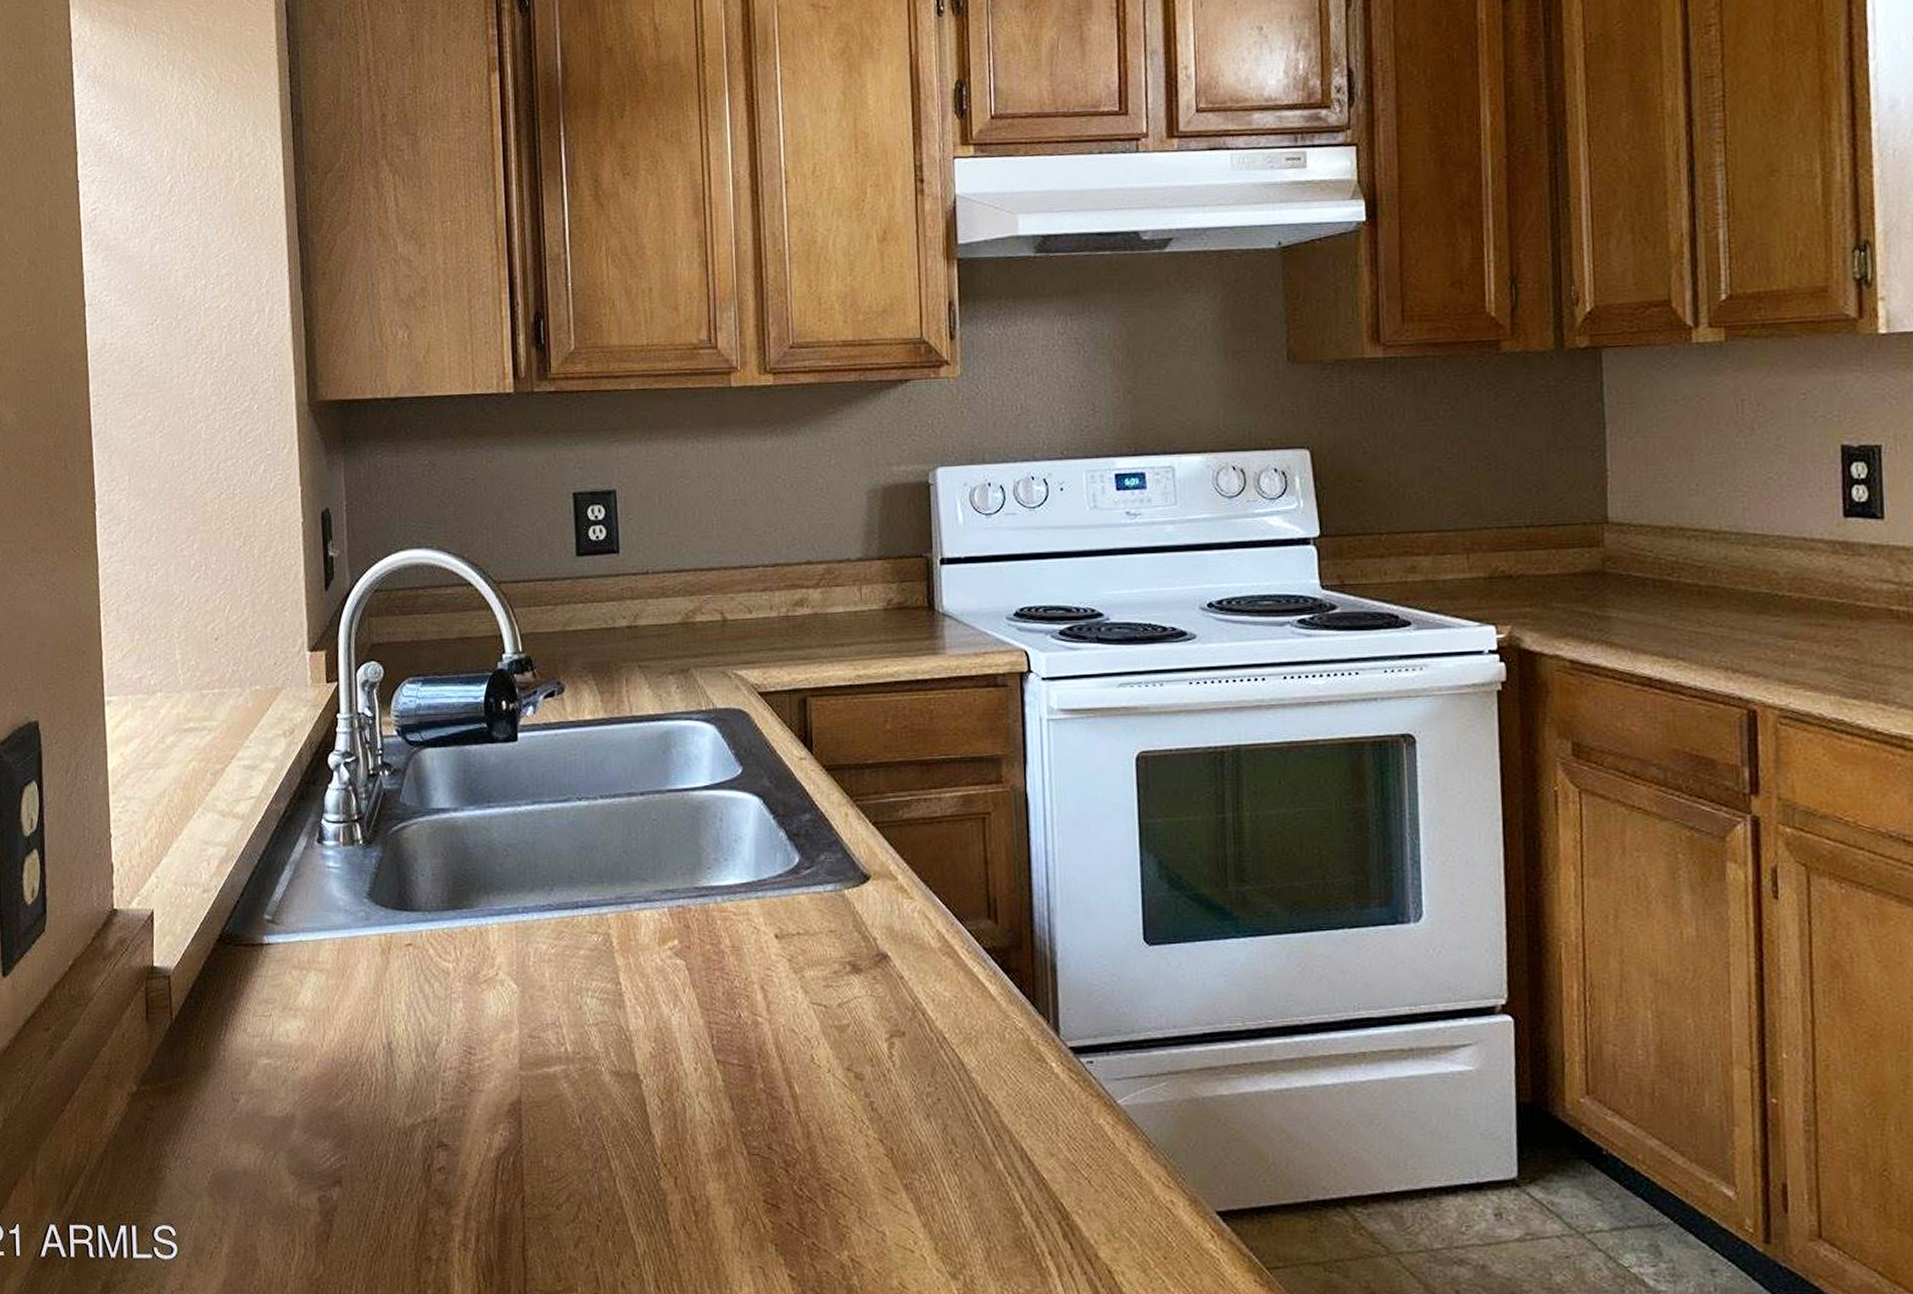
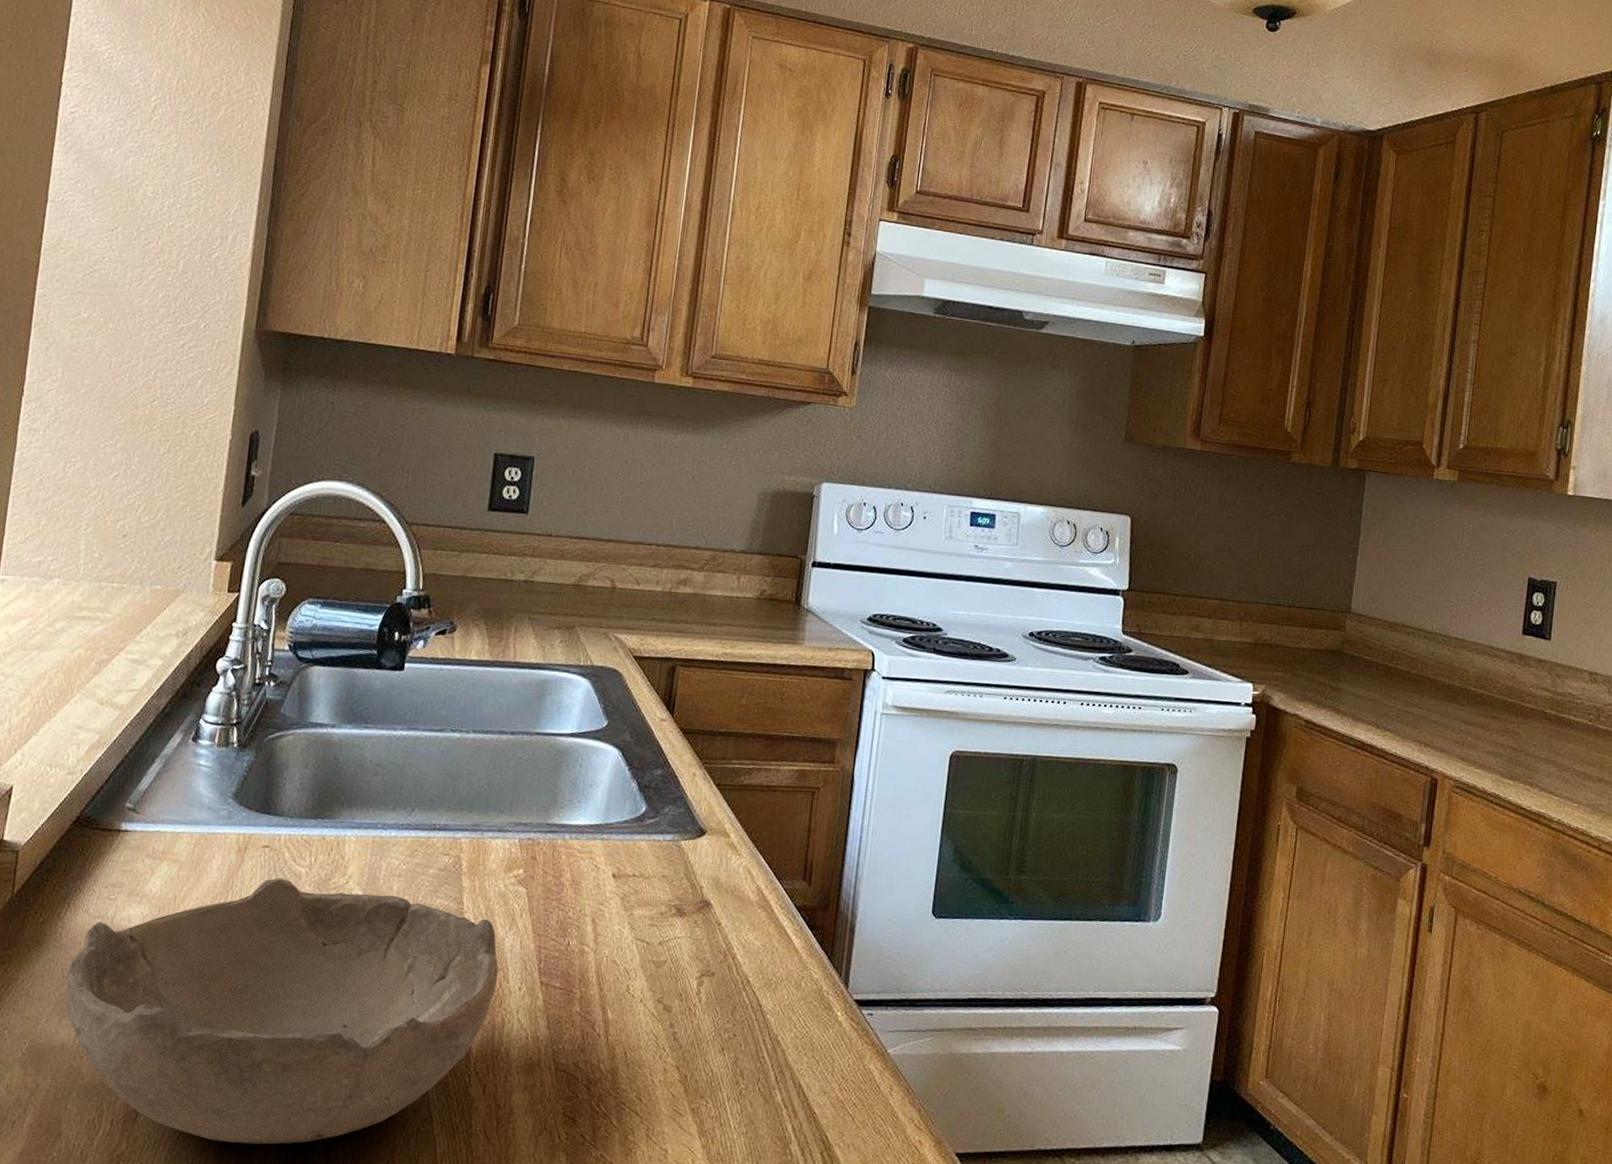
bowl: none [236,976,670,1258] -> present [65,878,499,1145]

